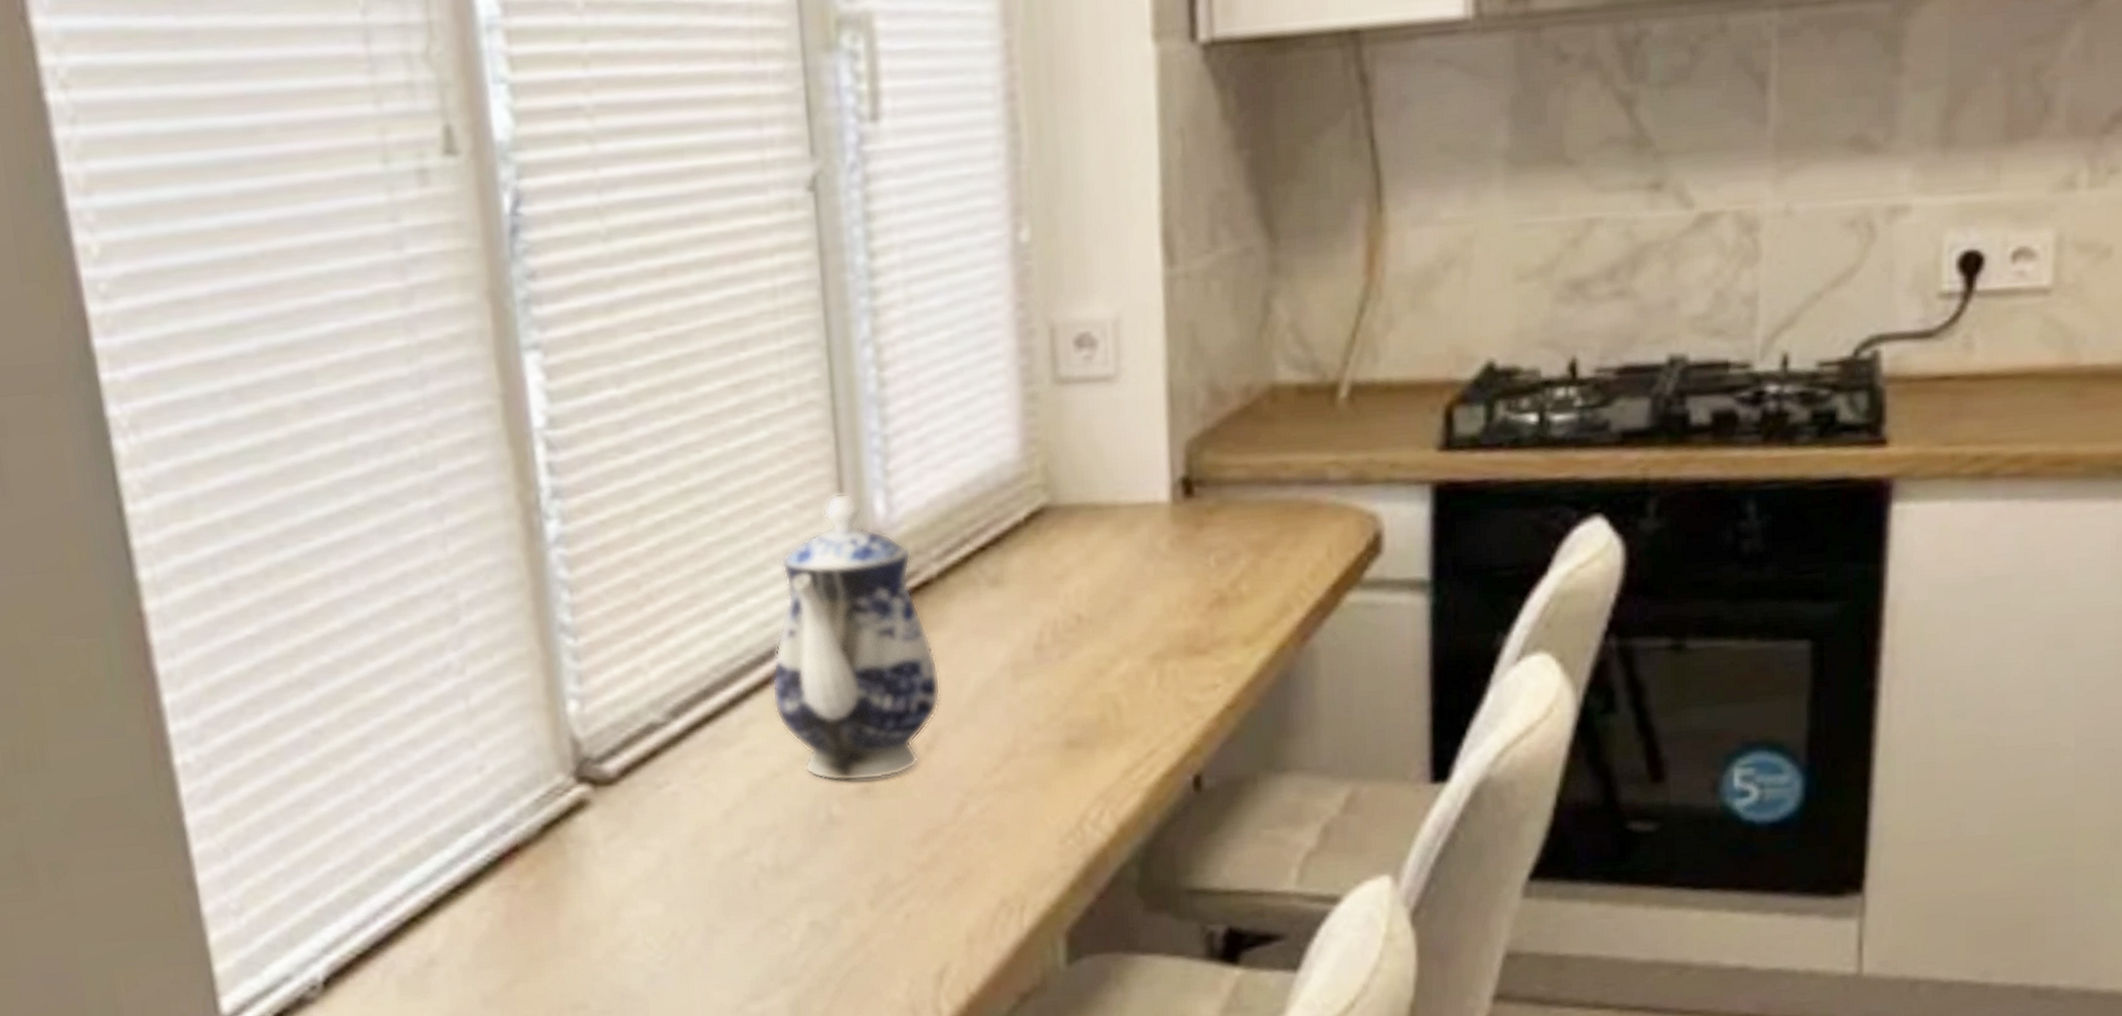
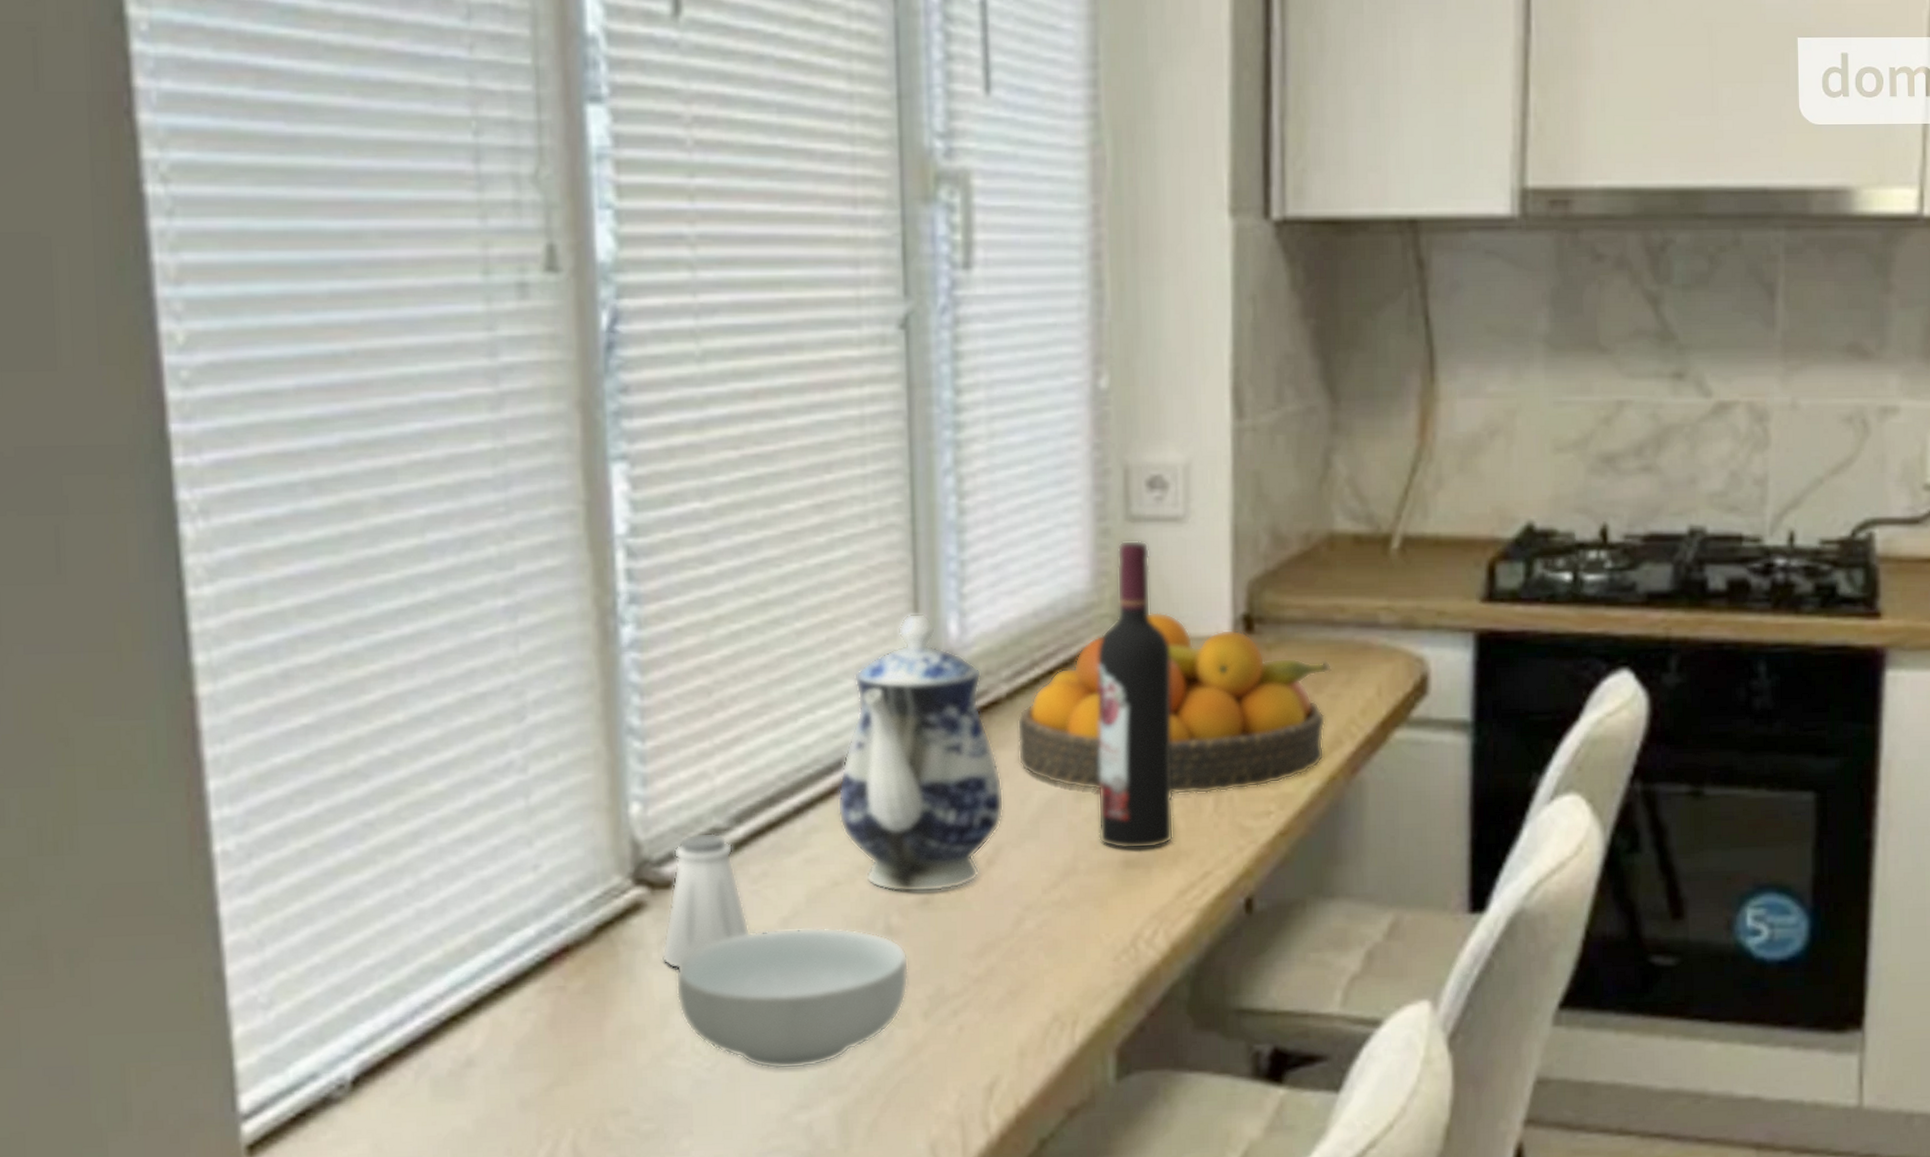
saltshaker: none [608,727,695,866] -> present [661,832,752,970]
cereal bowl: none [623,818,853,962] -> present [675,927,909,1070]
fruit bowl: none [950,479,1279,671] -> present [1017,611,1333,795]
wine bottle: none [1030,403,1117,730] -> present [1096,540,1175,850]

